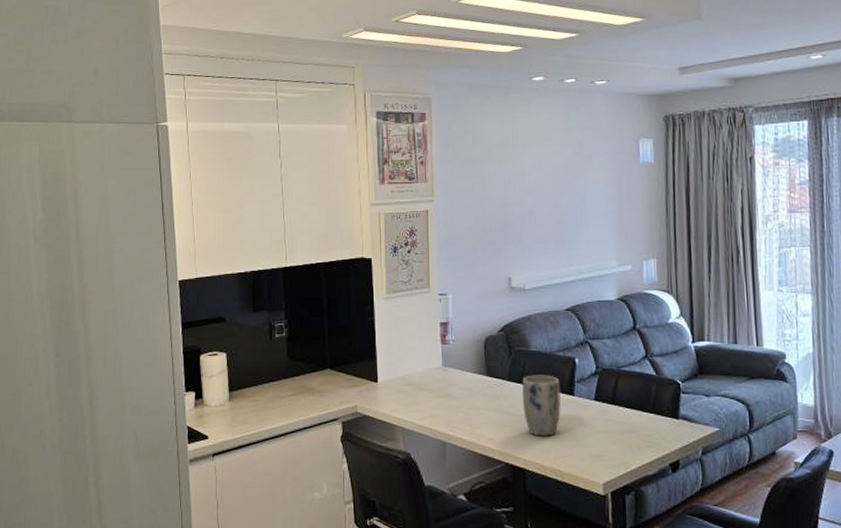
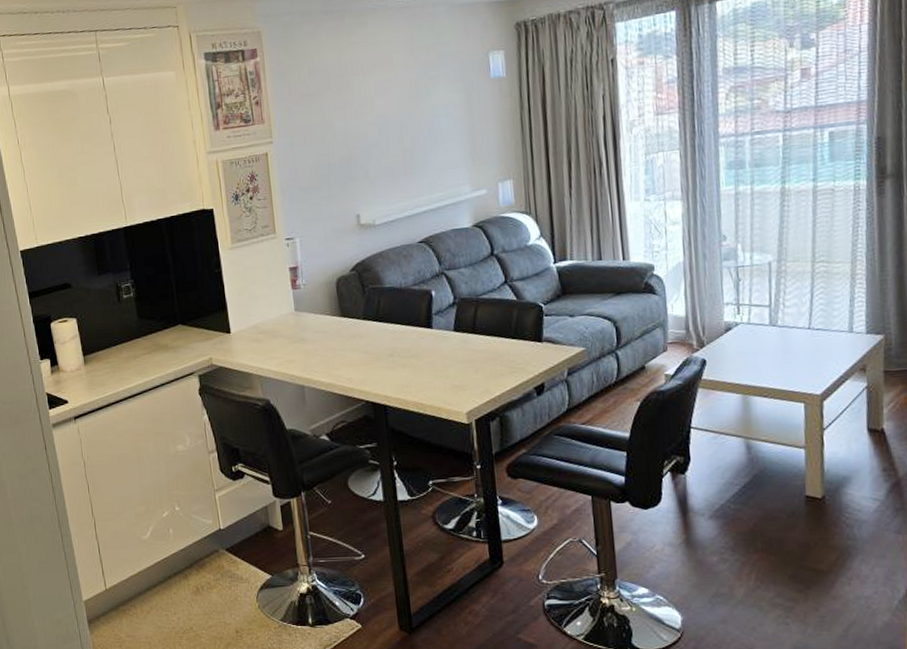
plant pot: present [522,375,561,437] -> none [378,310,420,372]

